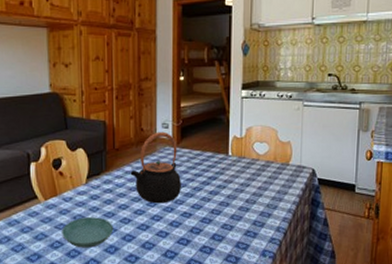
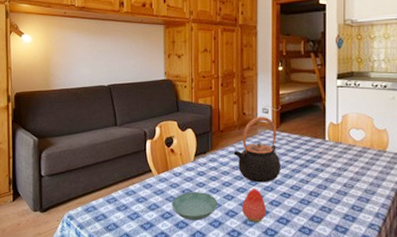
fruit: none [139,210,167,246] -> present [241,189,267,223]

